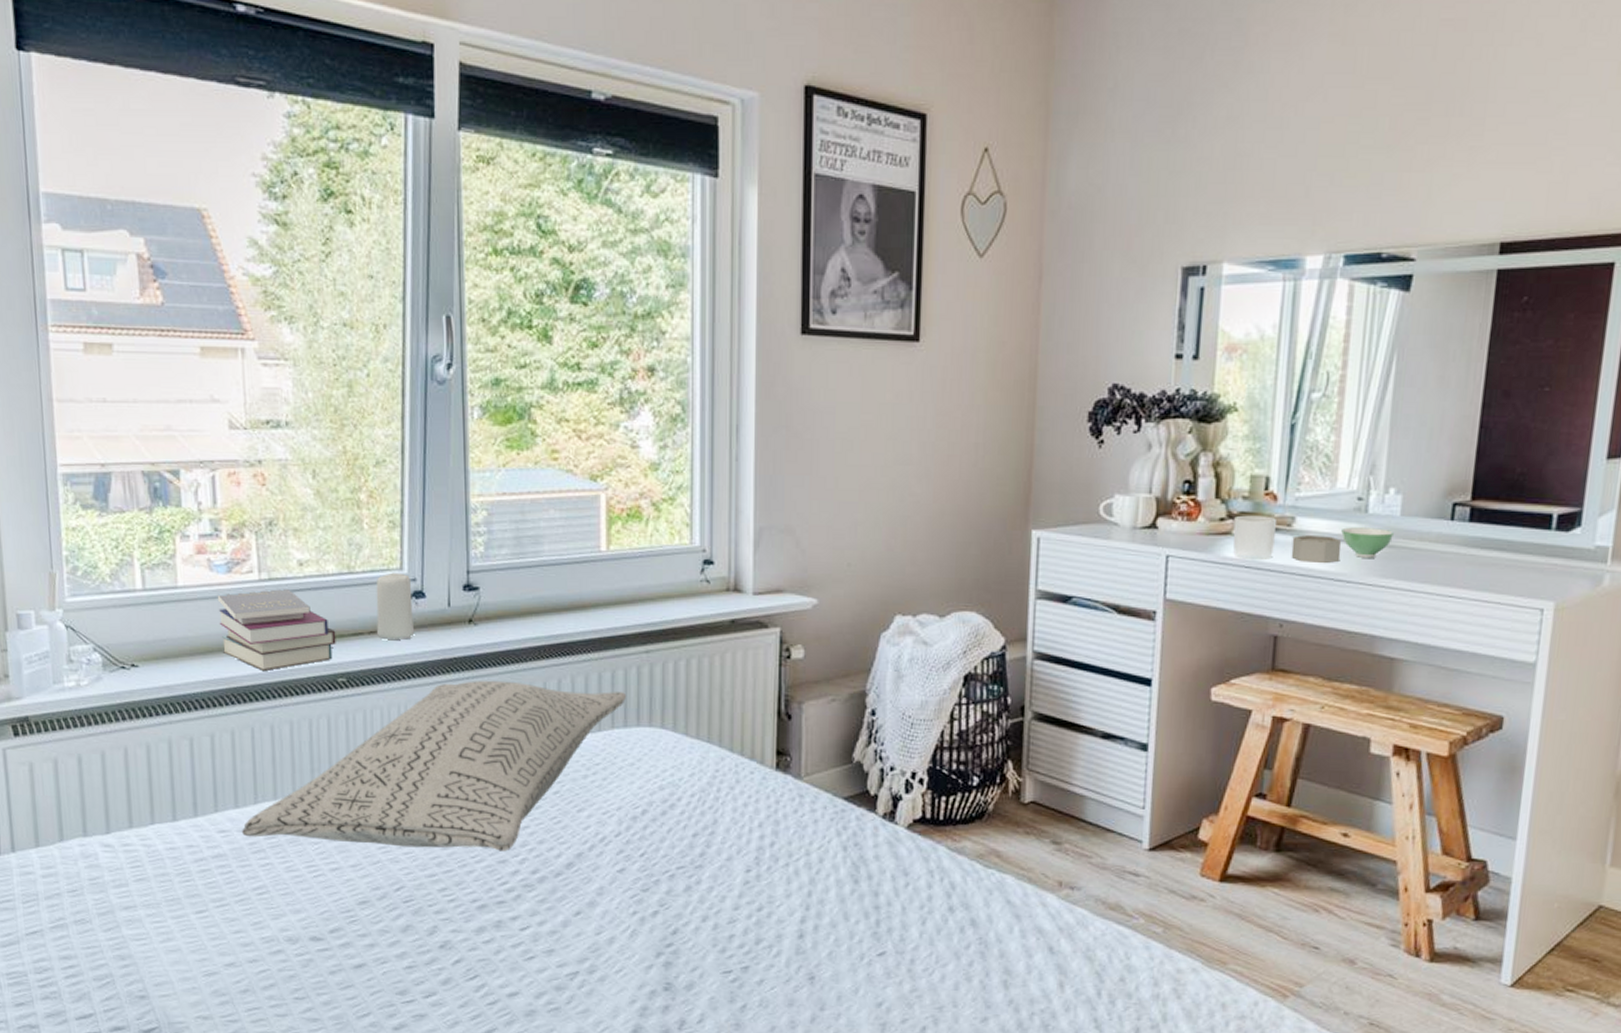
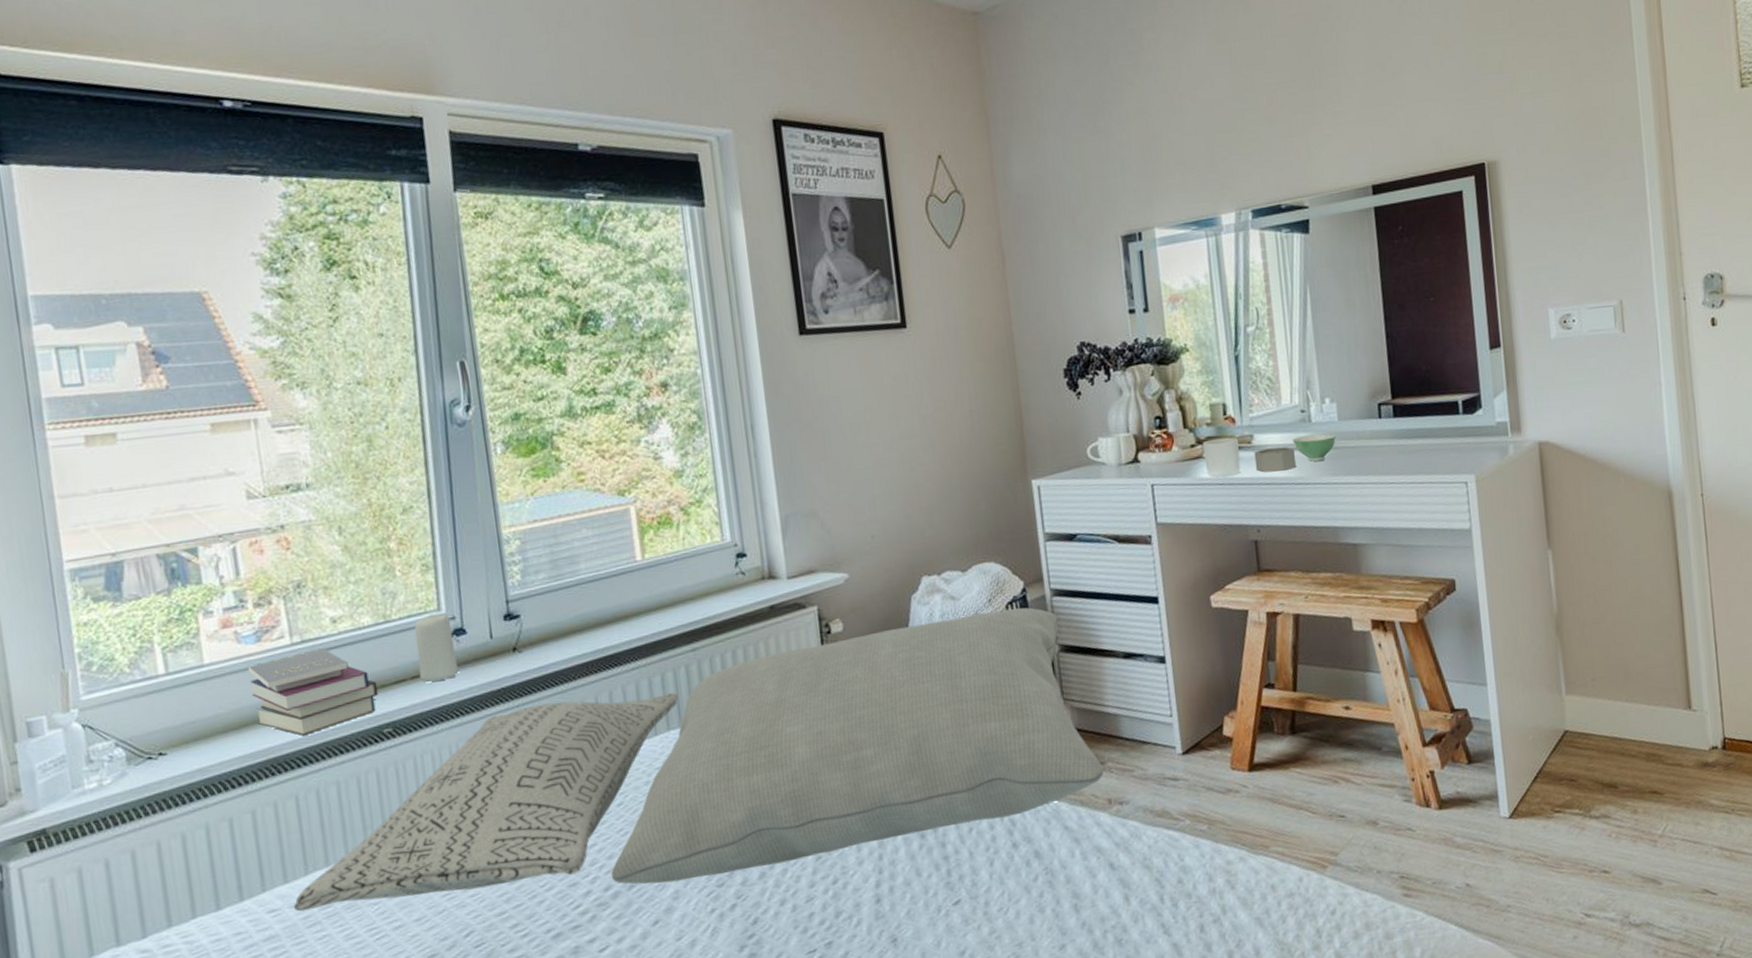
cushion: none [539,664,1060,881] -> present [611,607,1104,885]

